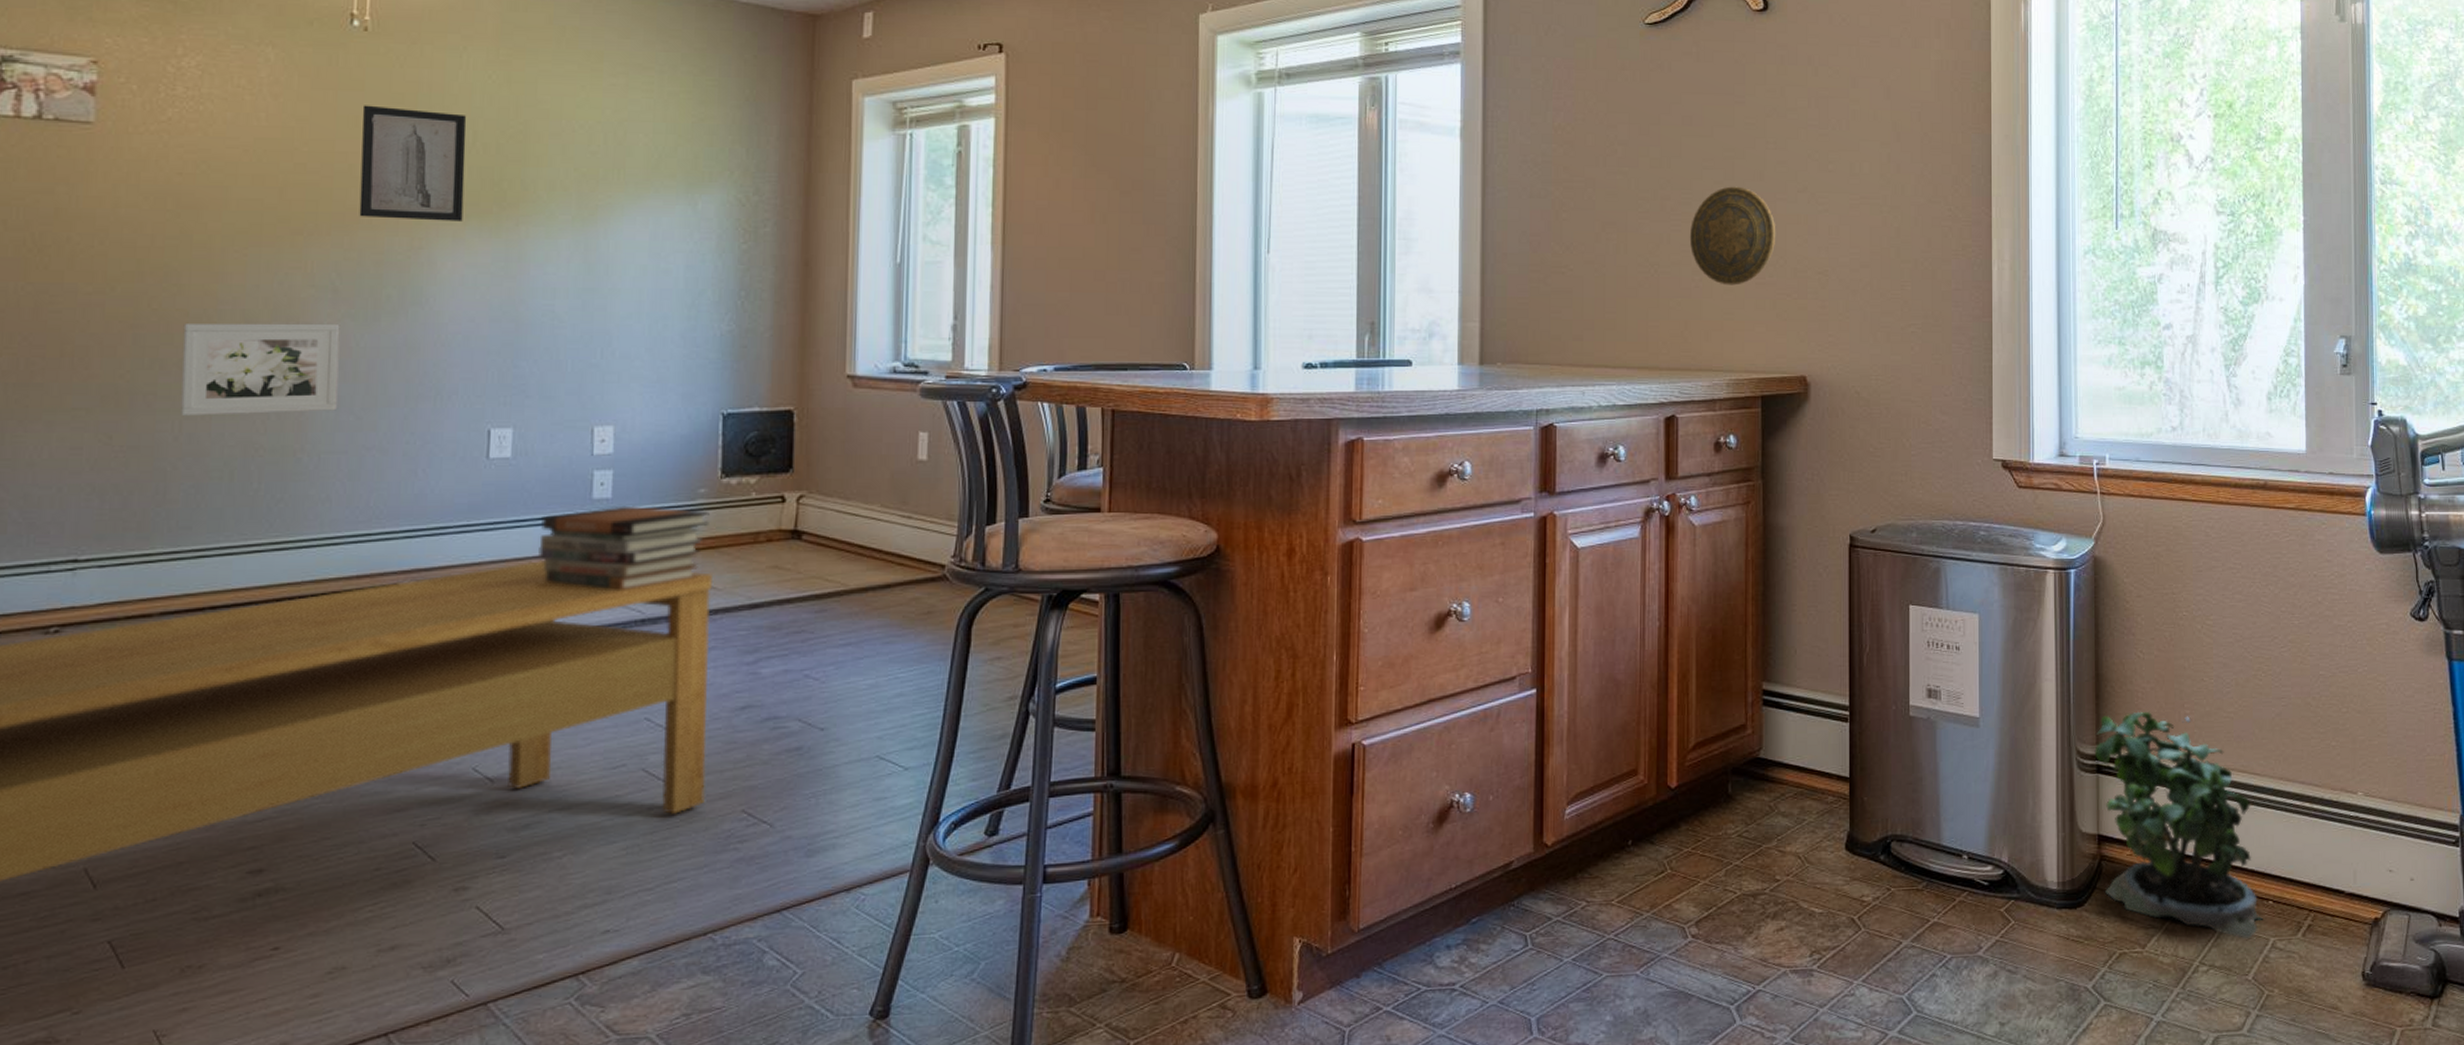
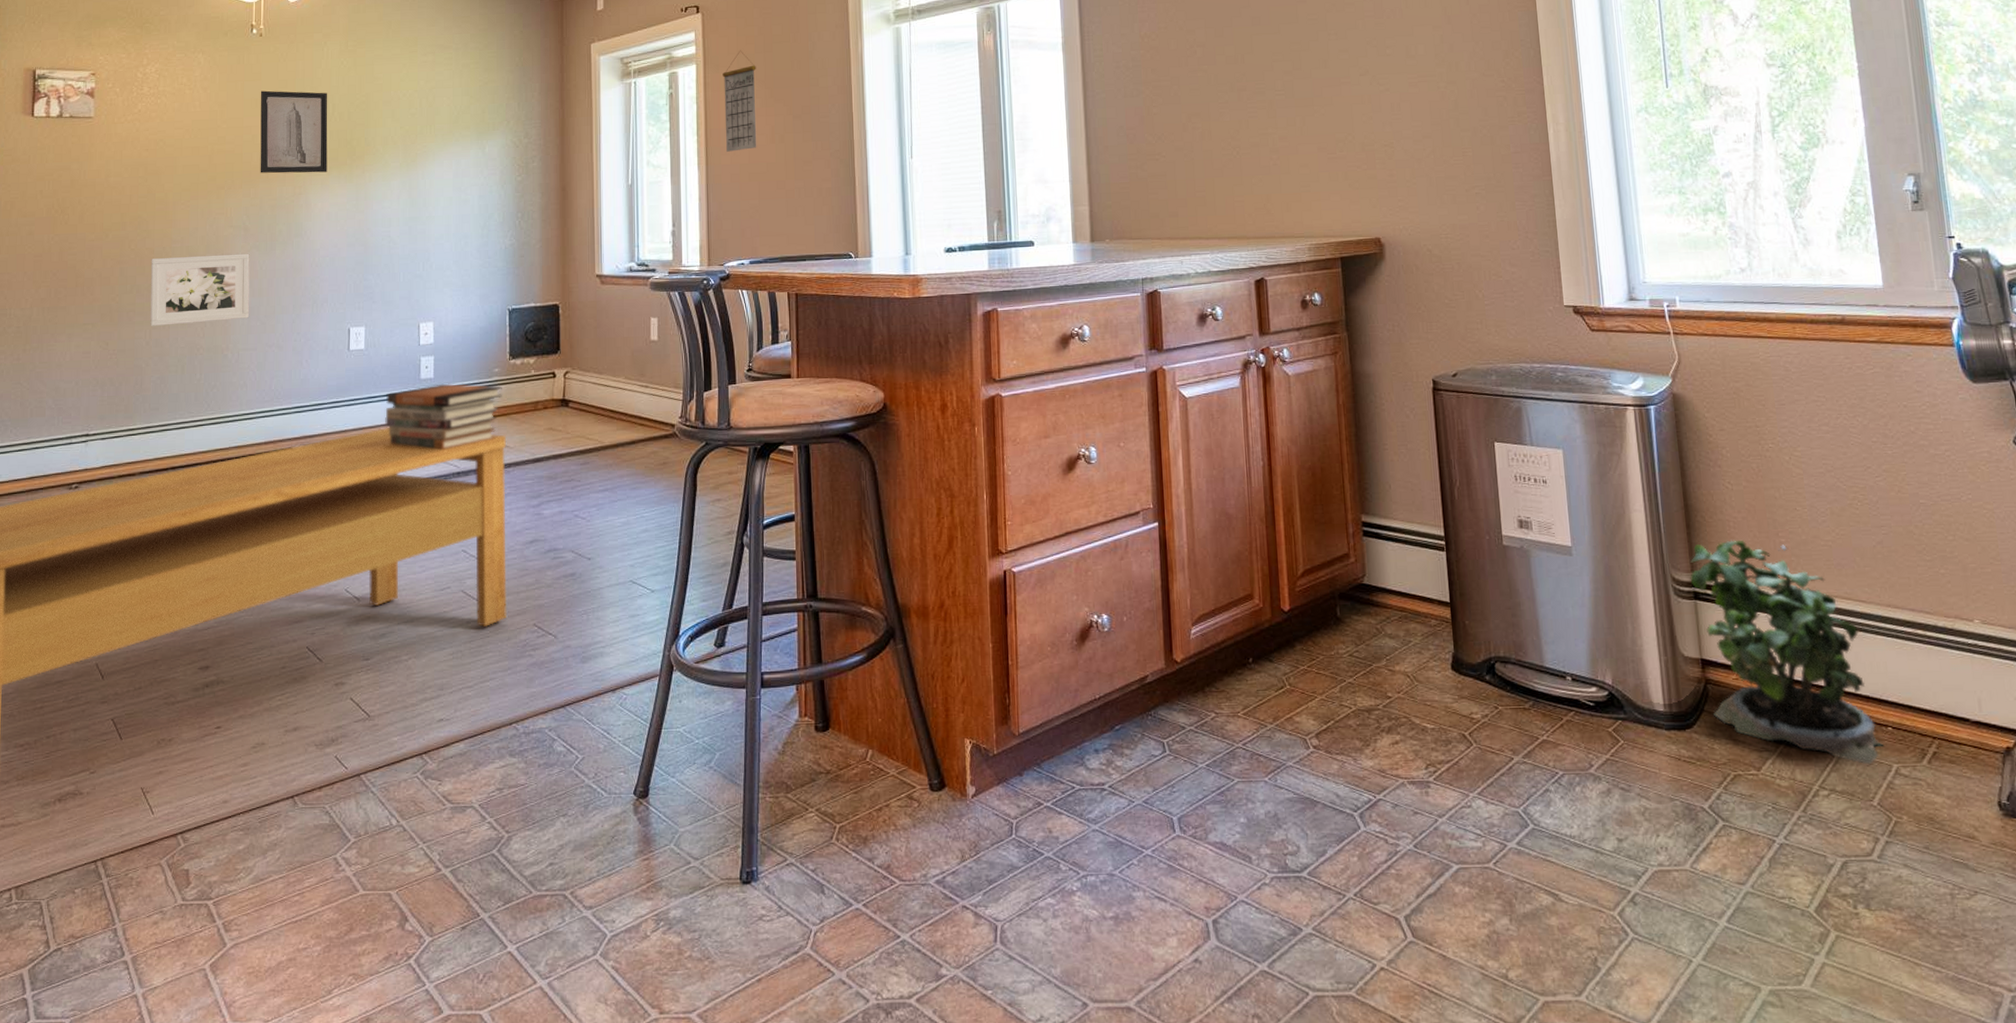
calendar: none [1029,104,1075,230] -> present [722,50,757,152]
decorative plate: present [1689,186,1776,286] -> none [1265,74,1343,162]

